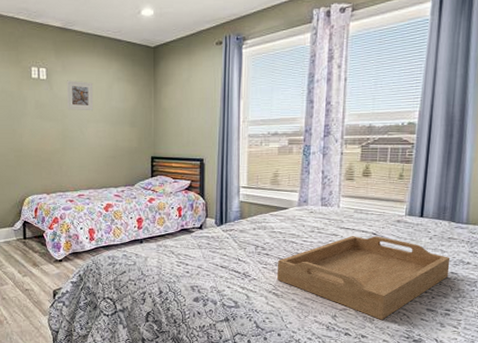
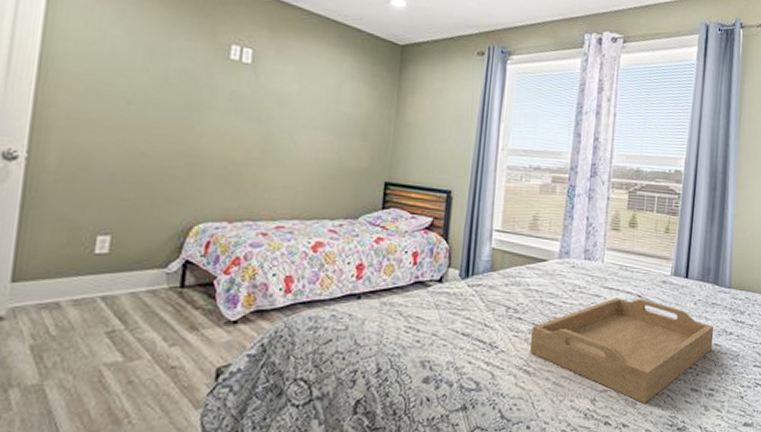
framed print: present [67,80,94,111] -> none [277,69,317,114]

